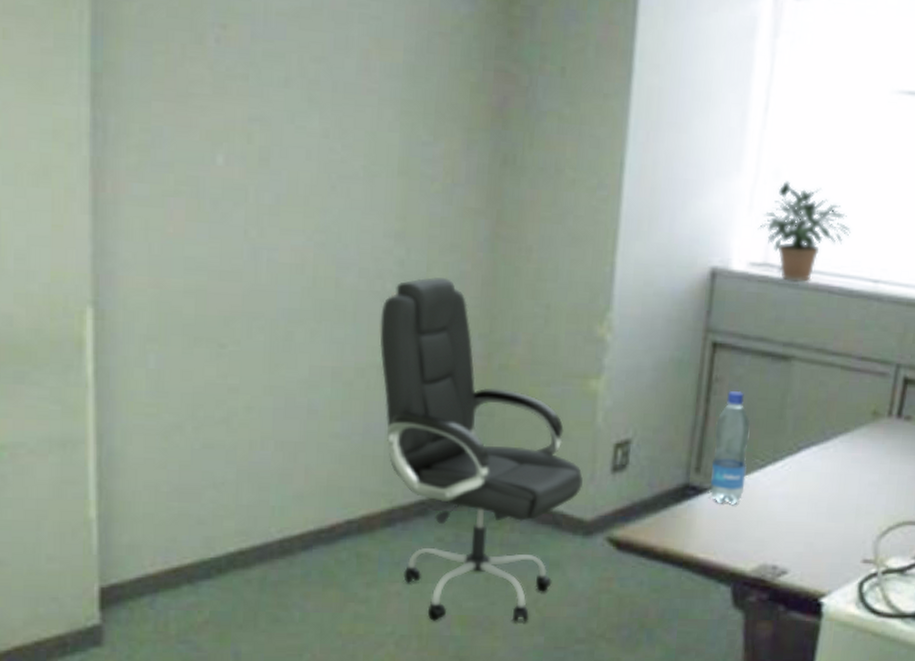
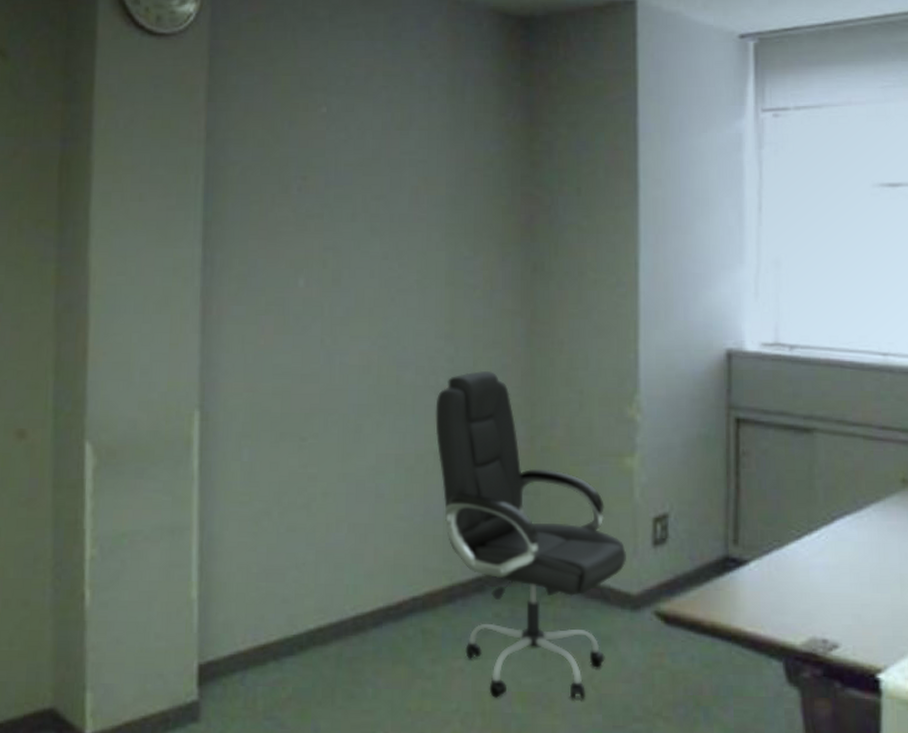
bottle: present [709,391,750,505] -> none [747,464,784,576]
potted plant: present [758,181,851,282] -> none [765,269,853,358]

